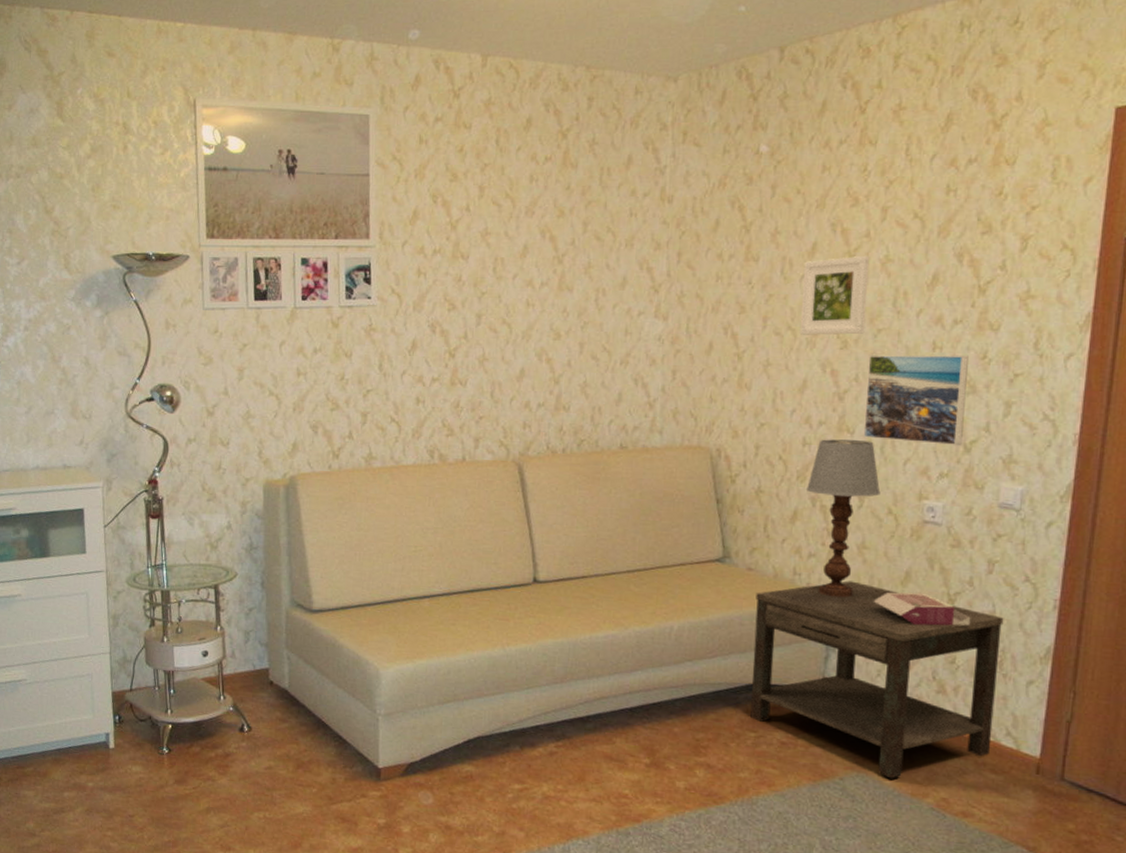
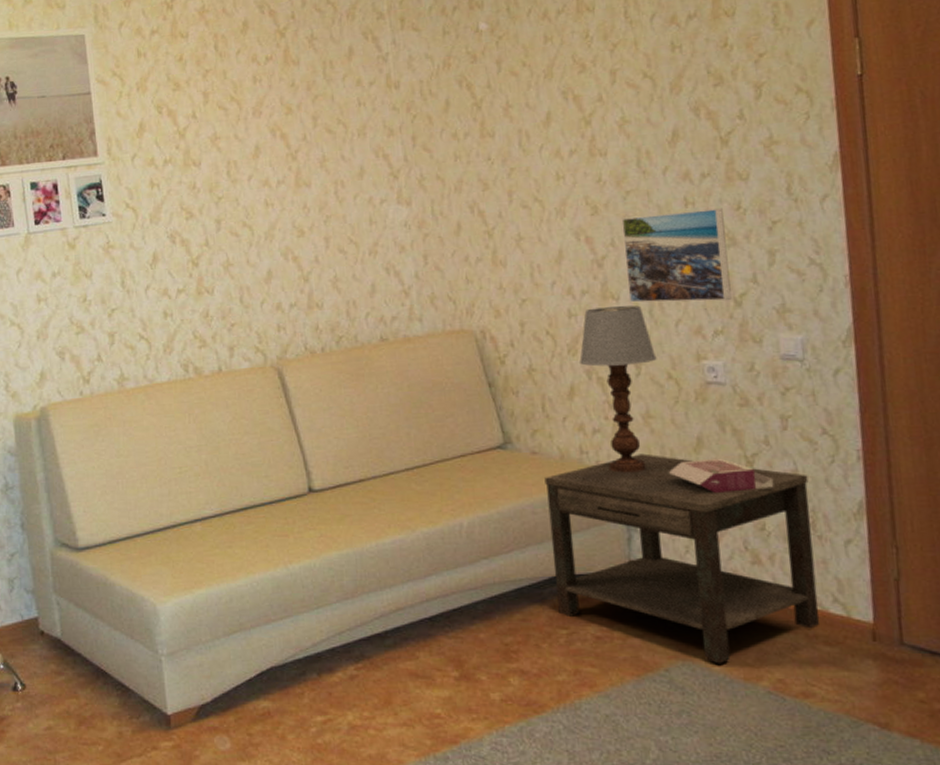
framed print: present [800,255,870,335] -> none [541,119,613,205]

